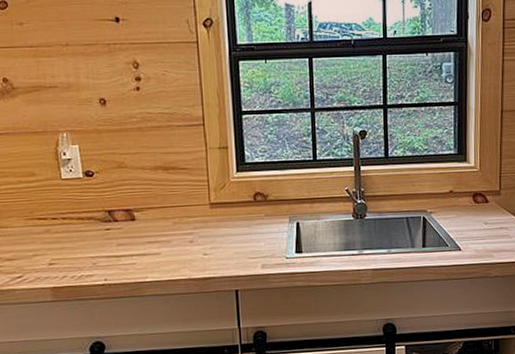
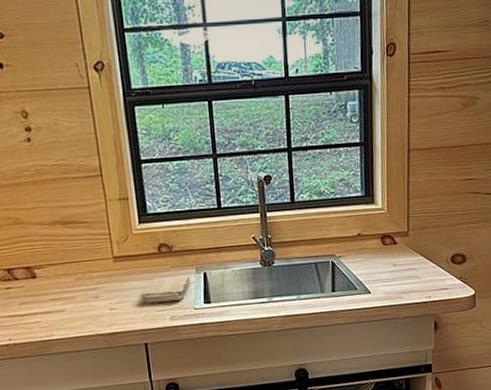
washcloth: none [234,224,283,251] -> present [141,275,190,304]

